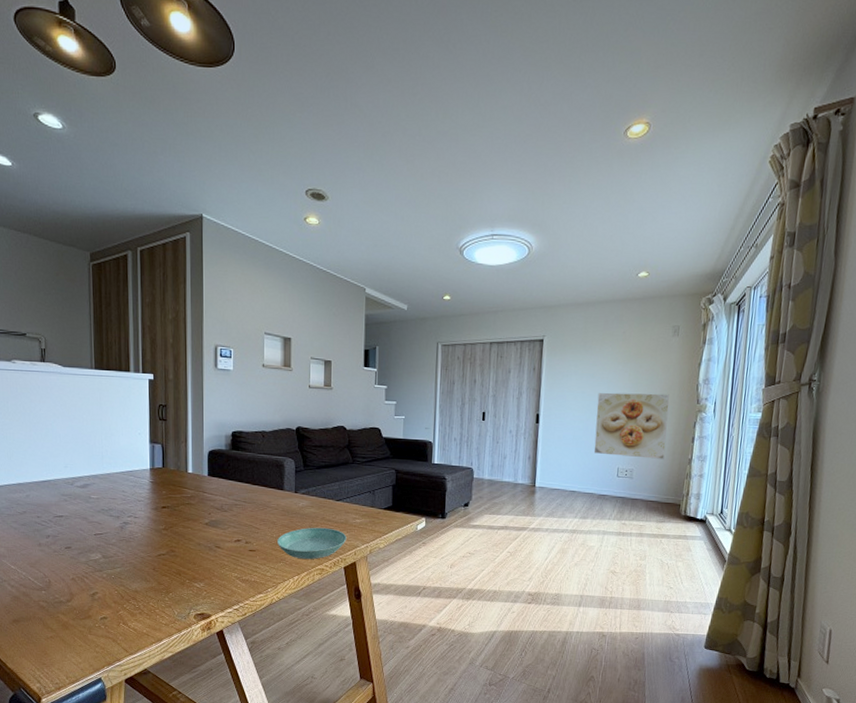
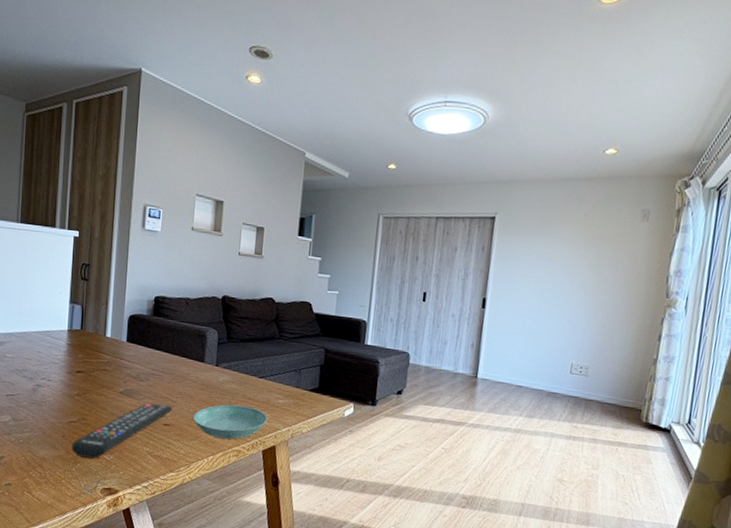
remote control: none [163,532,257,587] -> present [72,403,173,459]
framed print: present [593,392,670,459] -> none [545,279,635,358]

